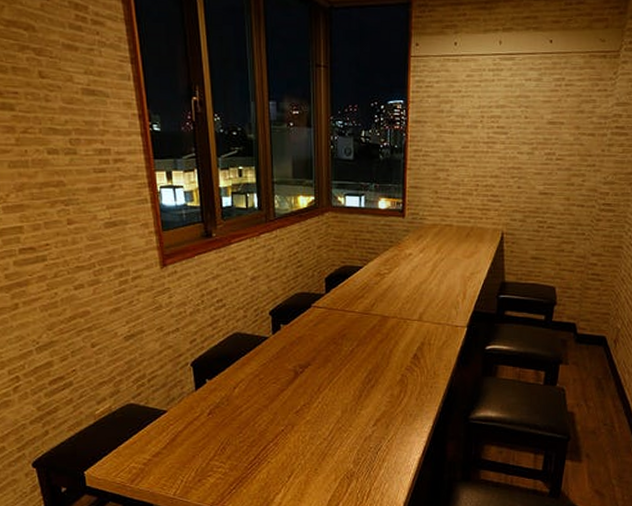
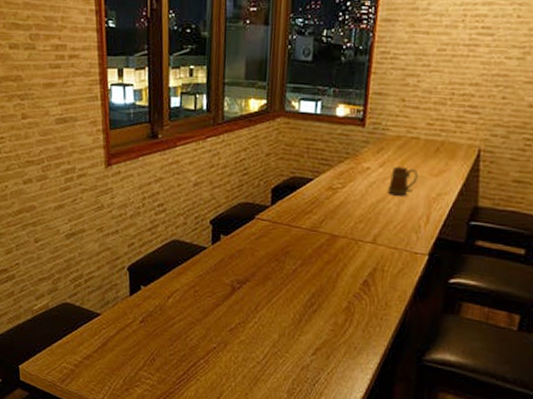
beer mug: none [429,251,454,277] -> present [388,166,419,196]

